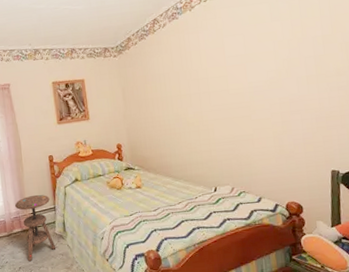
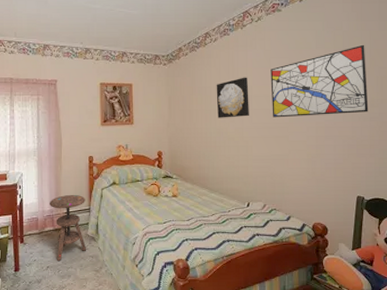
wall art: none [169,59,207,105] -> present [216,77,249,118]
wall art: none [225,11,335,98] -> present [270,44,369,118]

